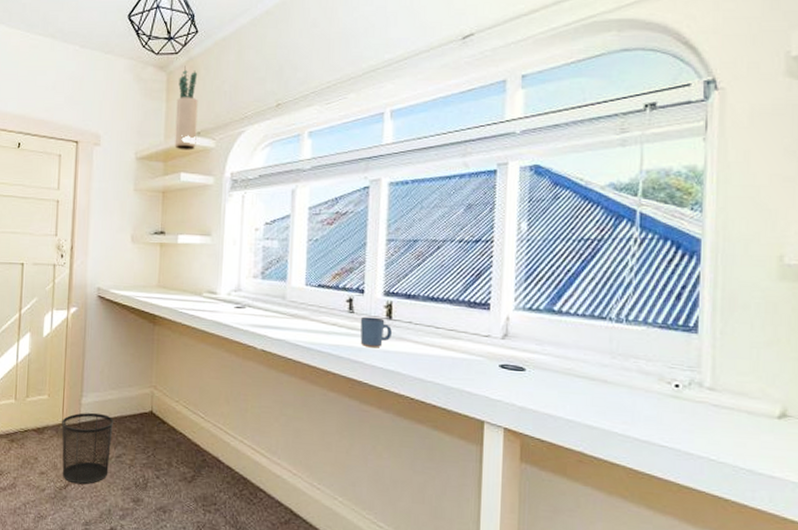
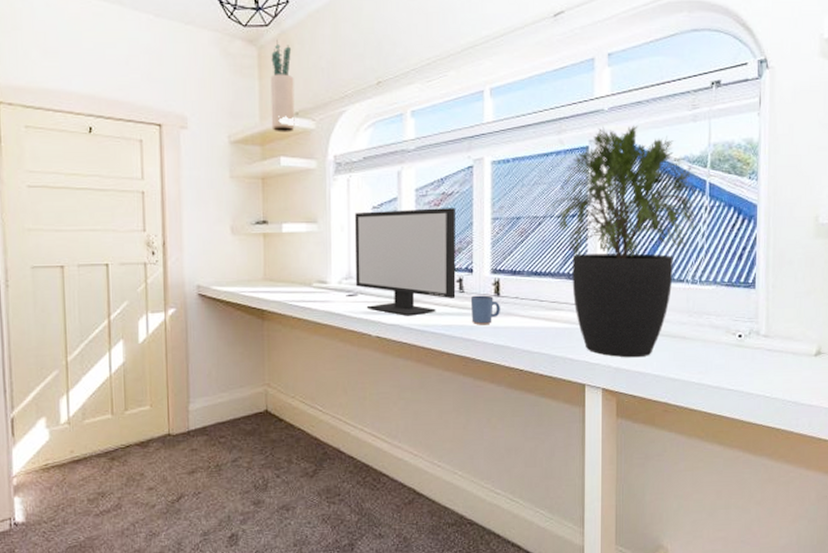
waste bin: present [61,412,113,485] -> none [168,418,226,495]
computer monitor: none [244,226,349,333] -> present [355,208,456,316]
potted plant: none [444,150,631,398] -> present [544,126,702,358]

